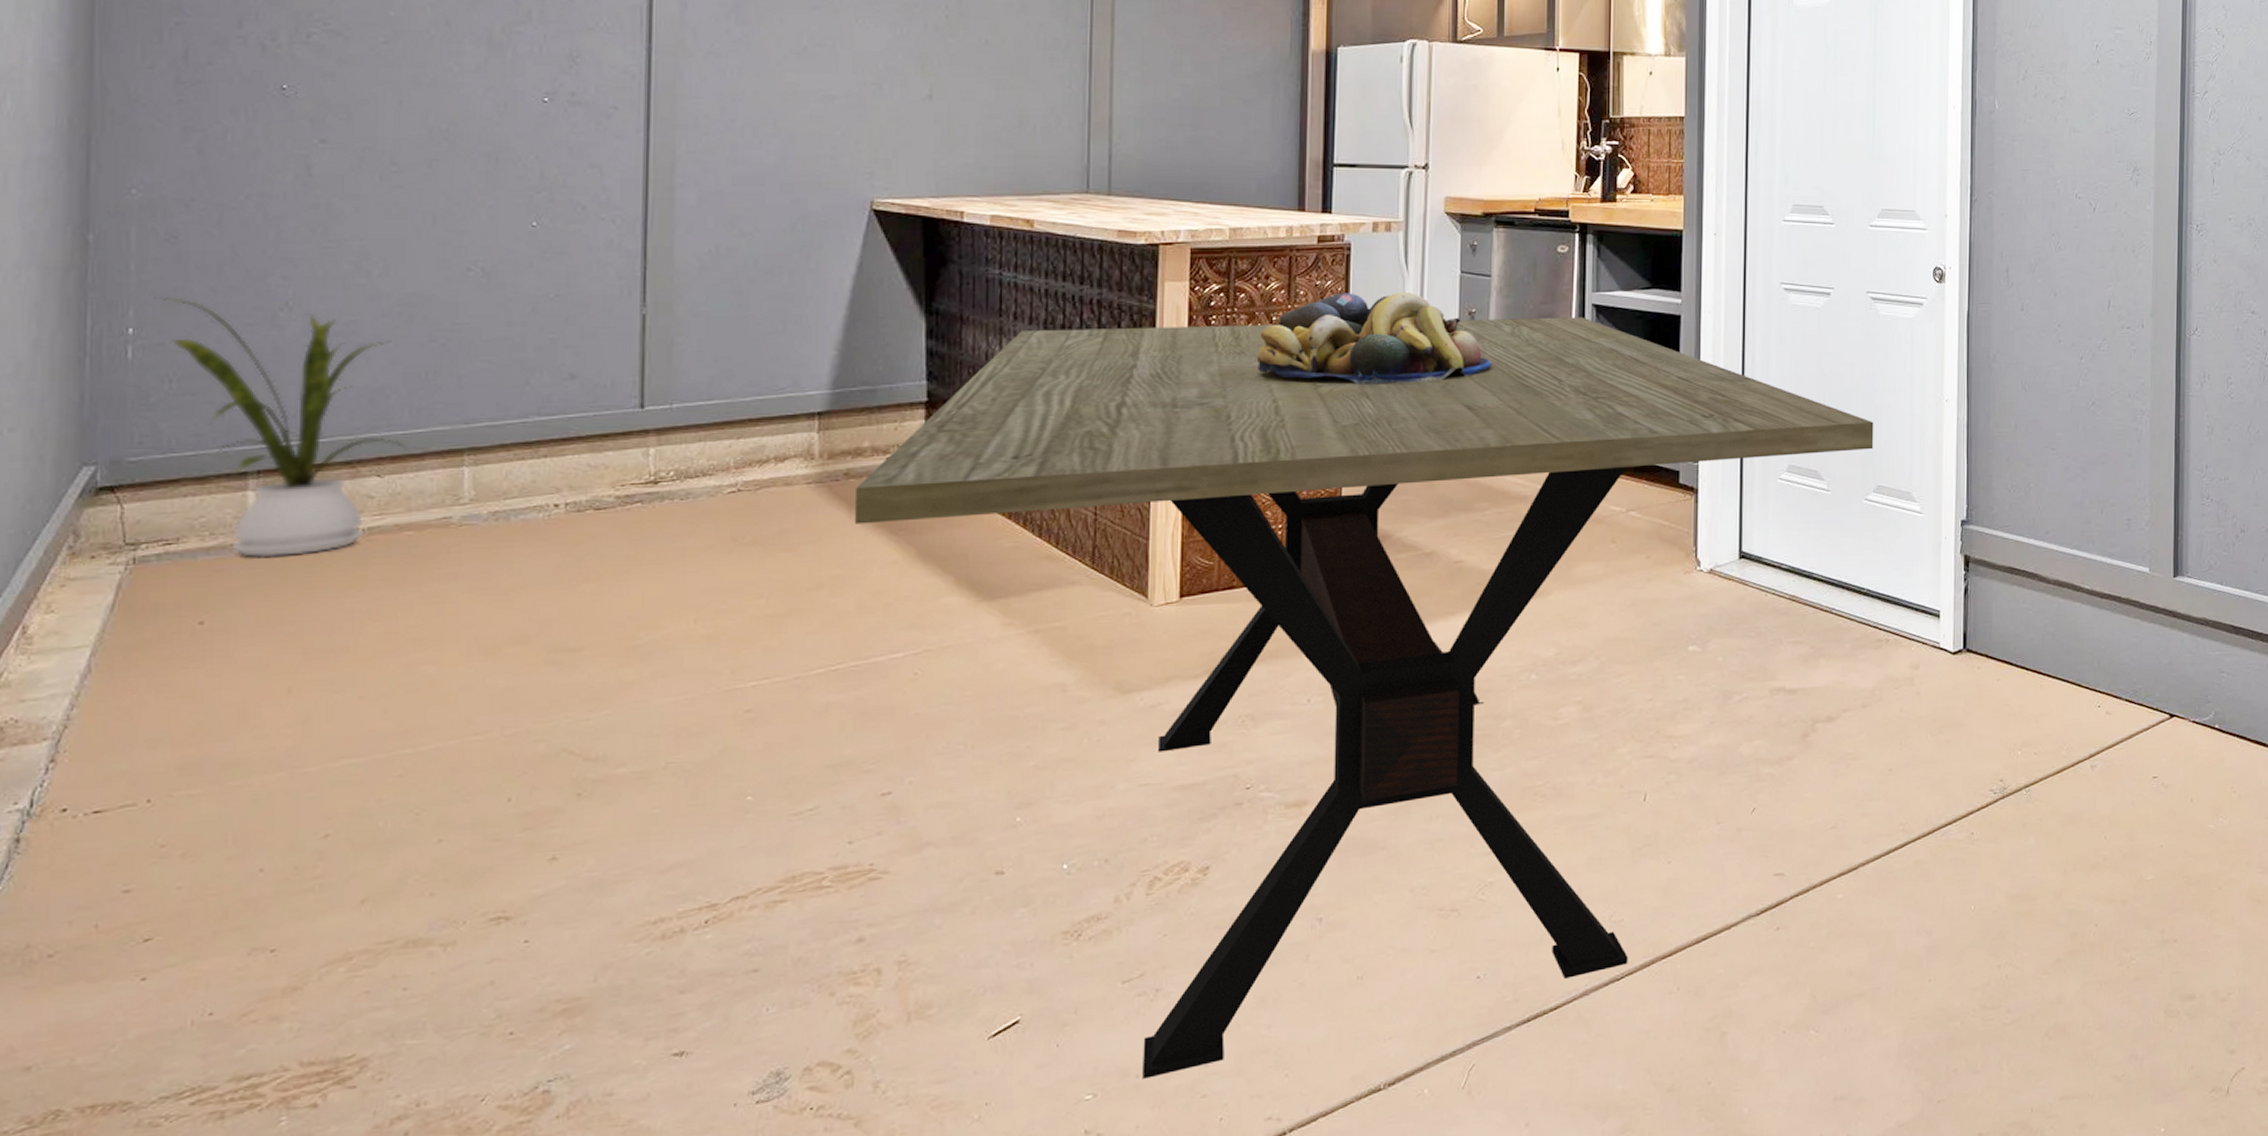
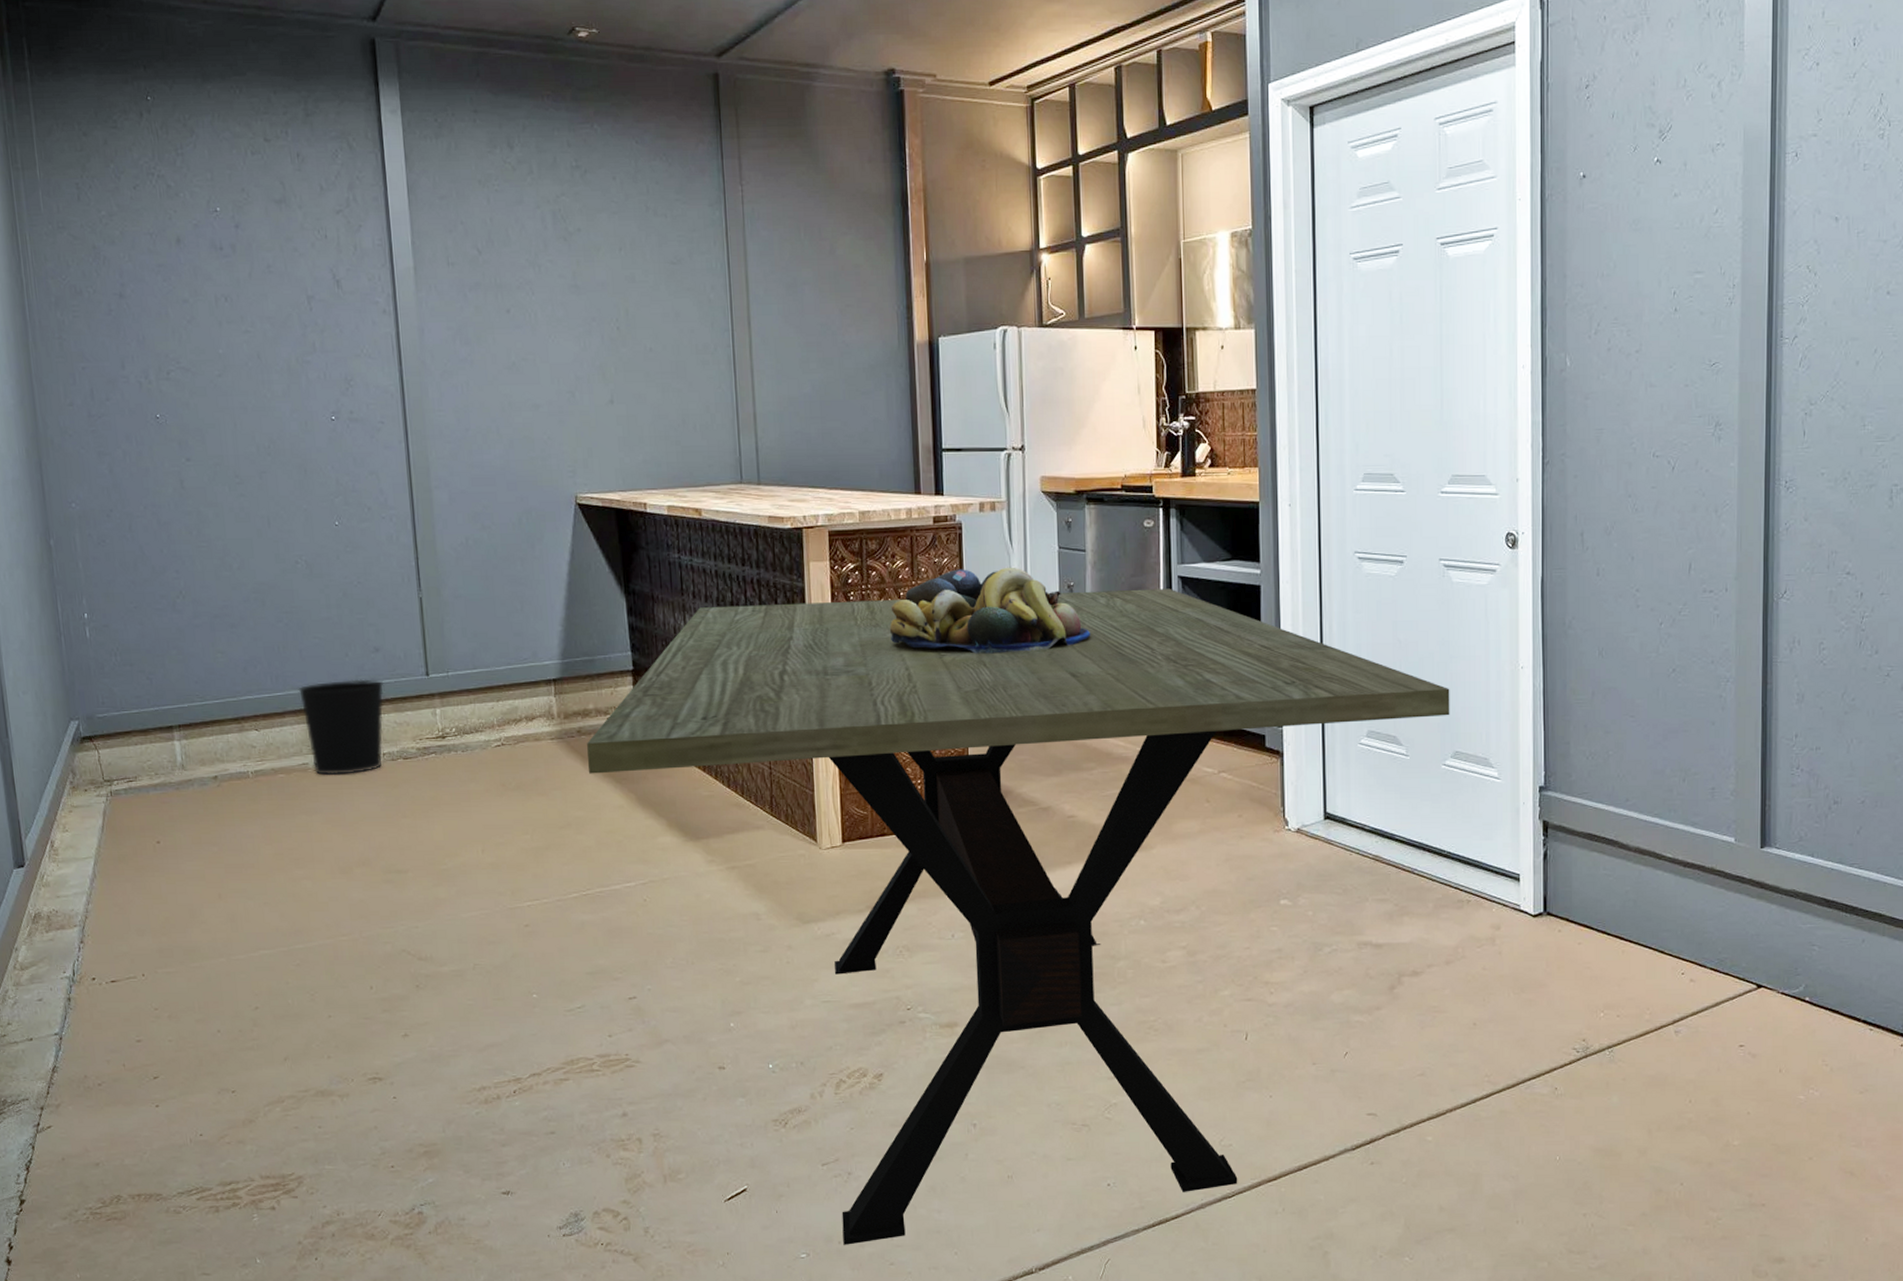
house plant: present [154,297,410,558] -> none [97,589,274,793]
wastebasket: none [449,412,578,531] -> present [298,679,384,775]

